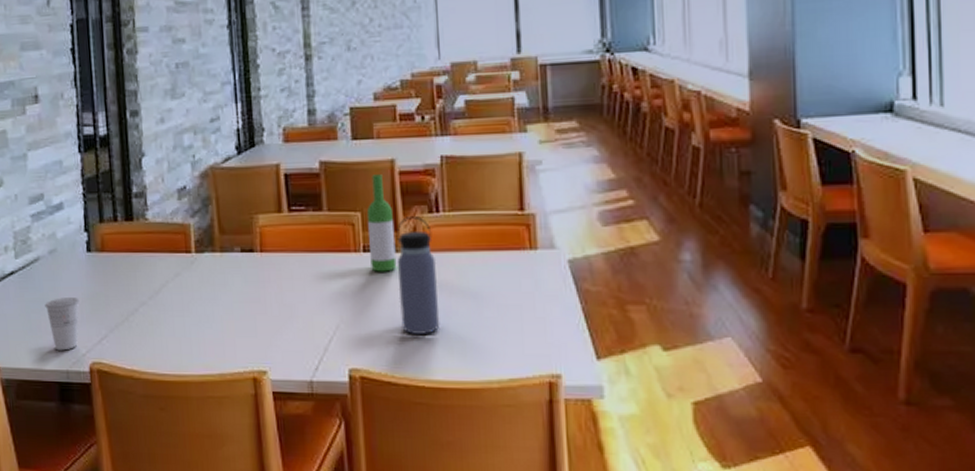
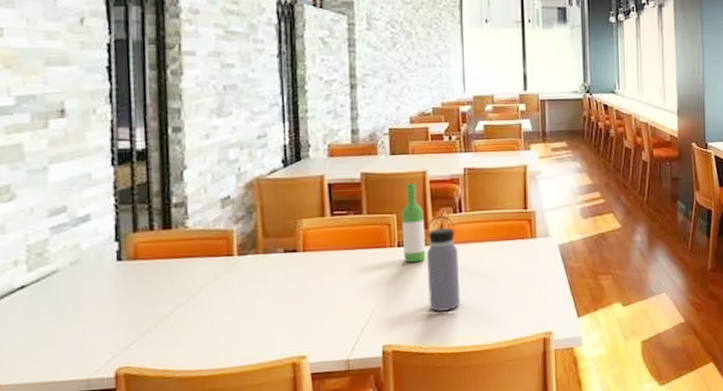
cup: present [45,298,80,351] -> none [63,306,106,361]

